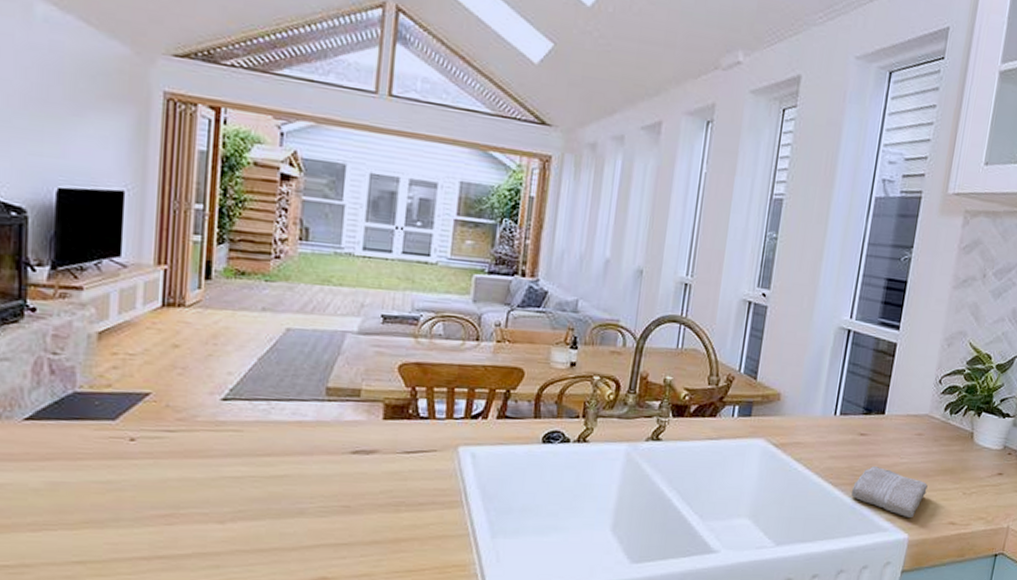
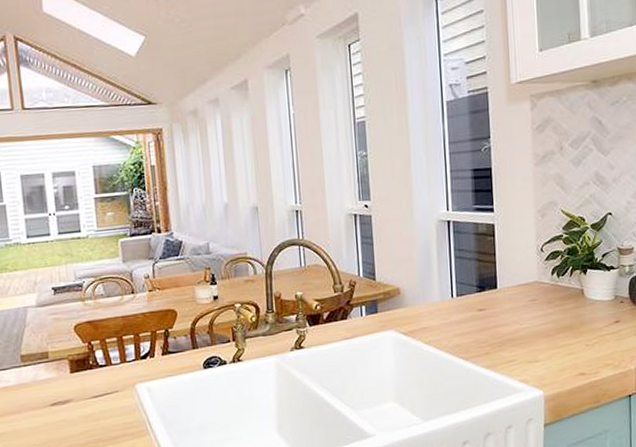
washcloth: present [851,466,928,519] -> none [481,336,552,377]

